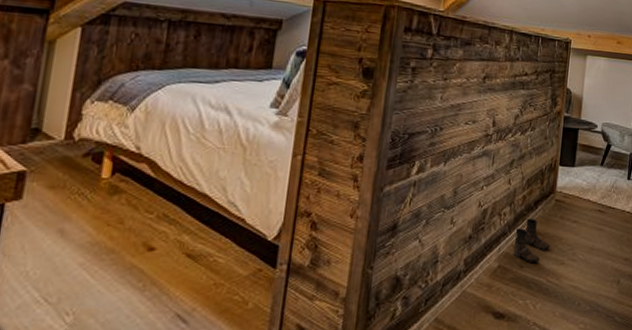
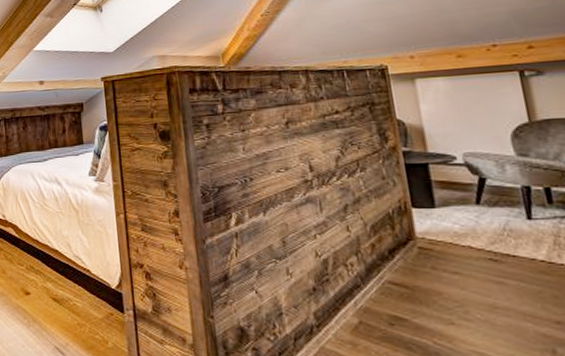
boots: present [513,219,550,262] -> none [371,270,427,320]

